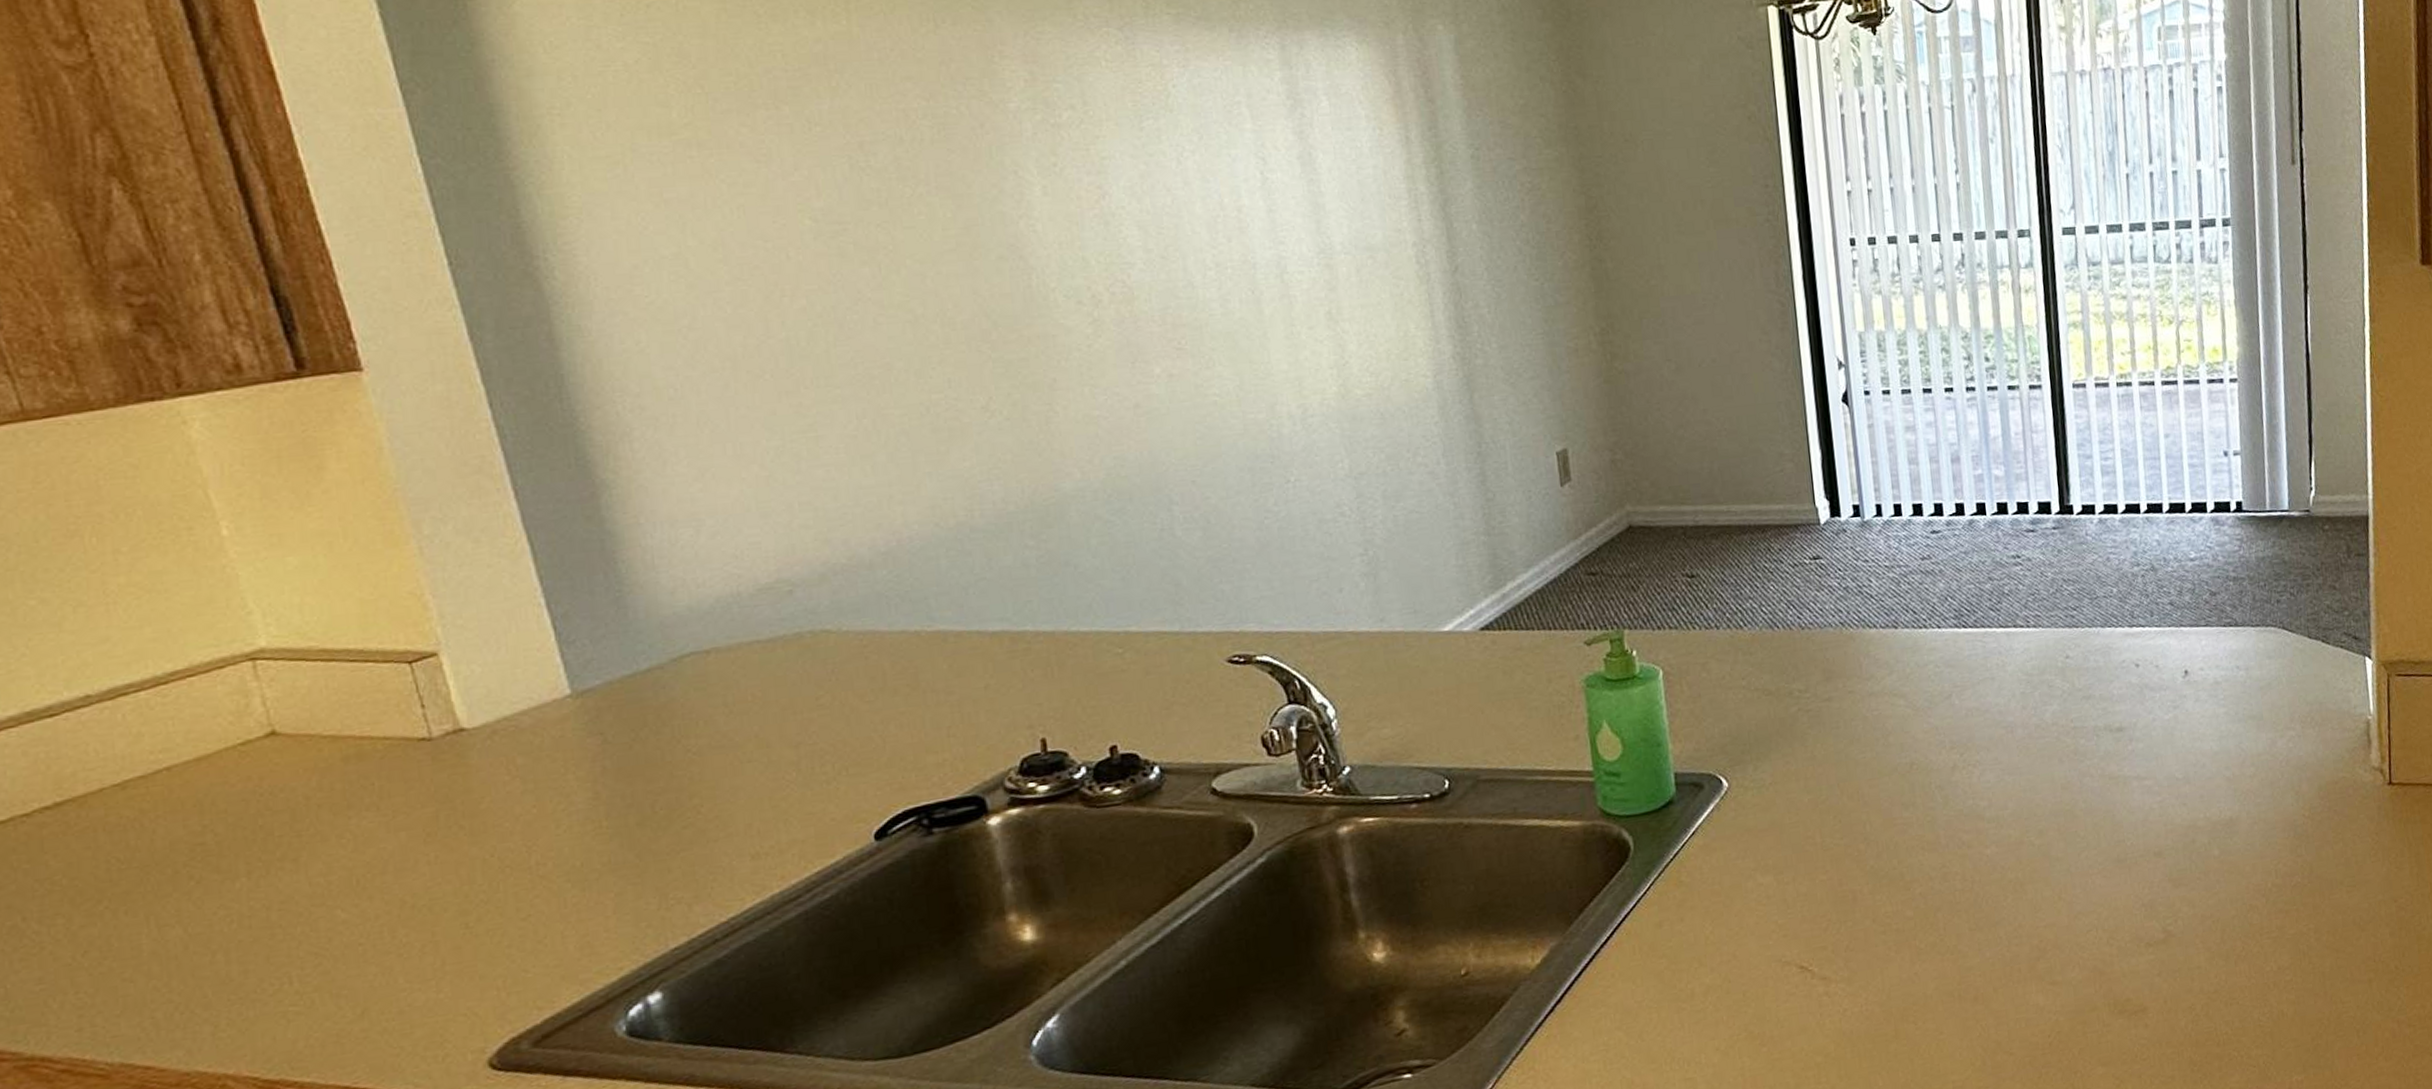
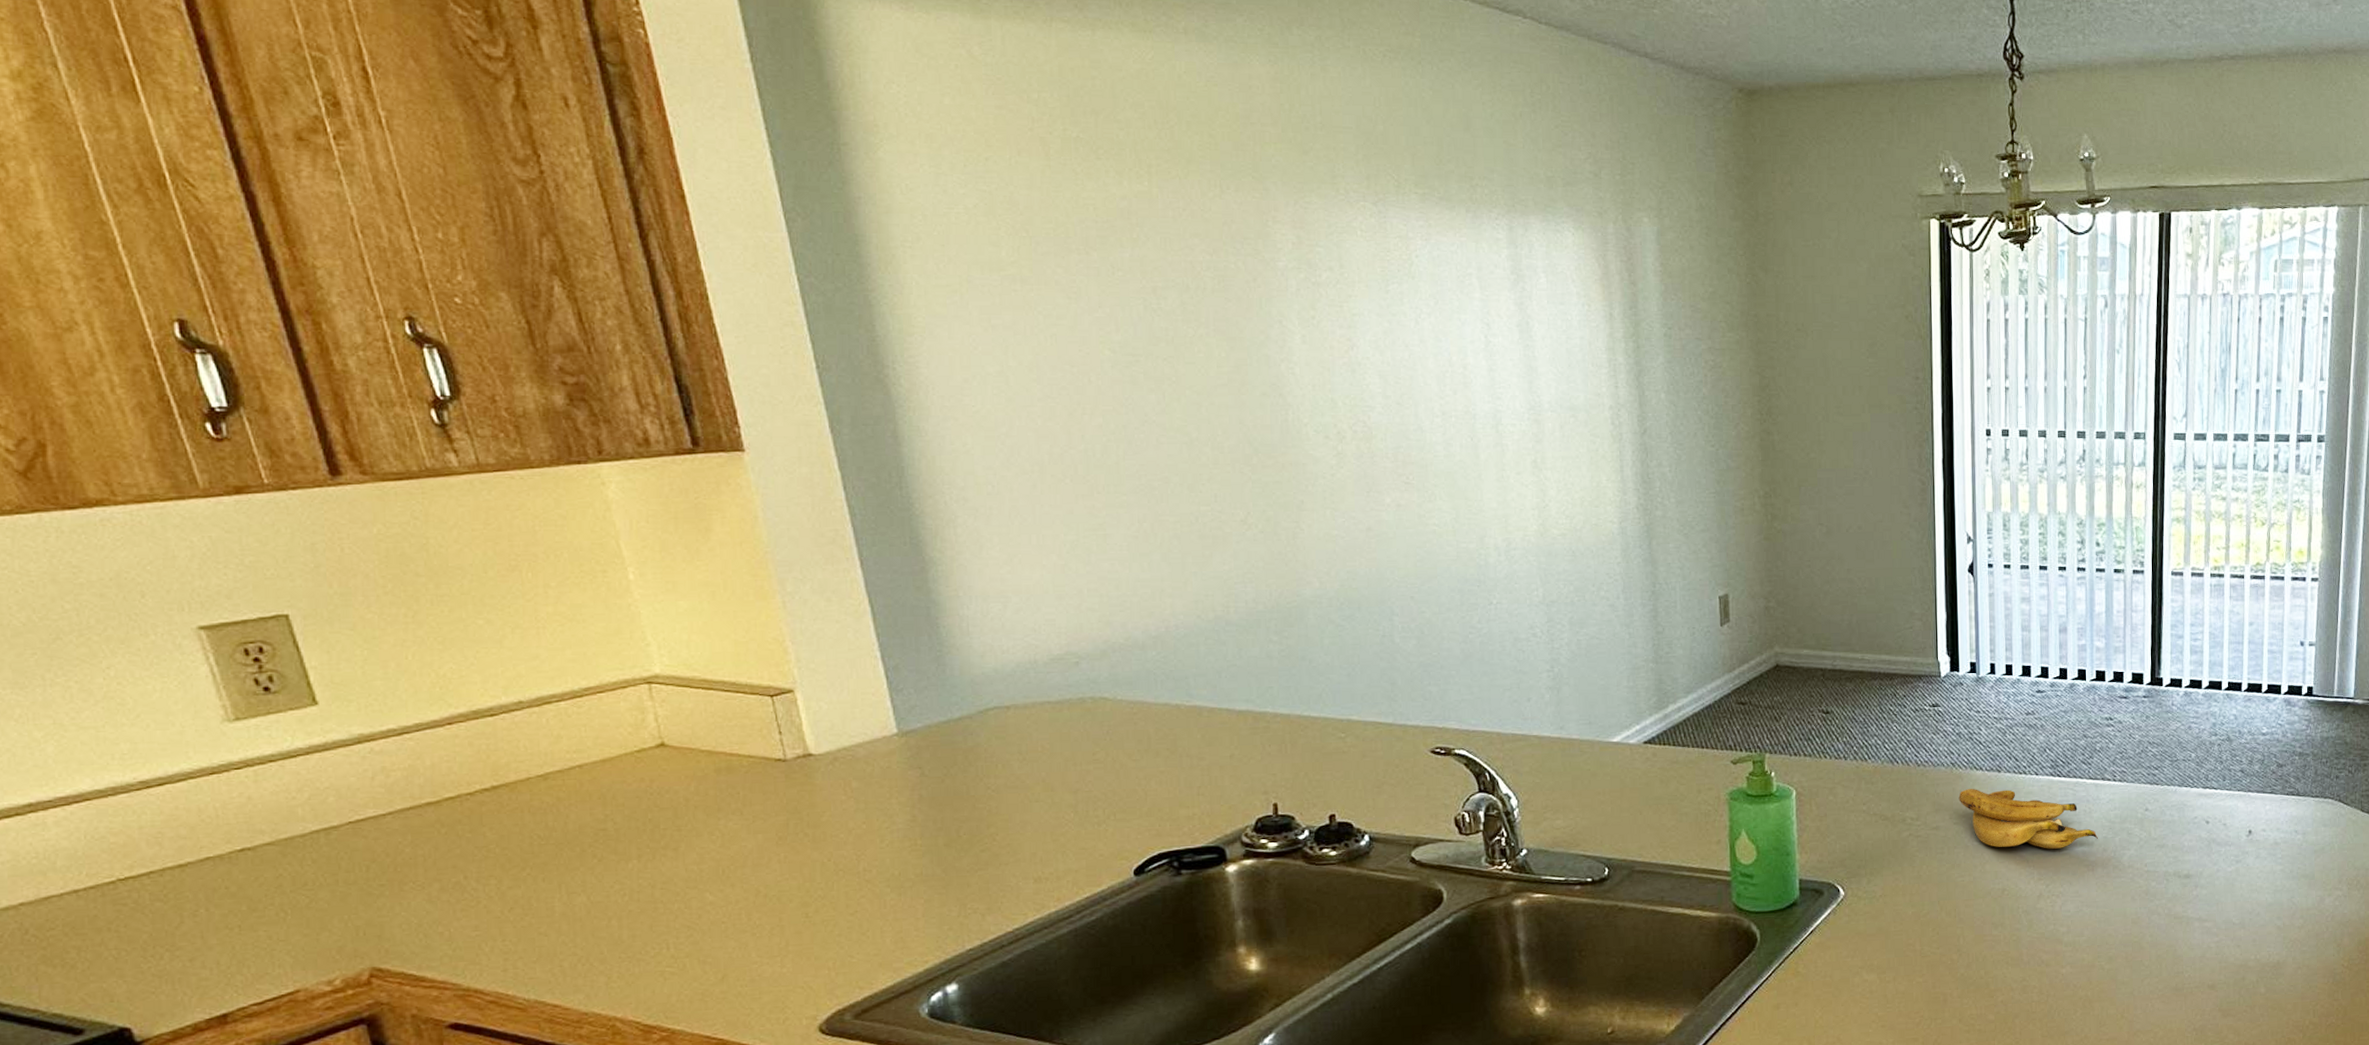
banana: none [1851,647,2015,716] -> present [1958,788,2098,849]

